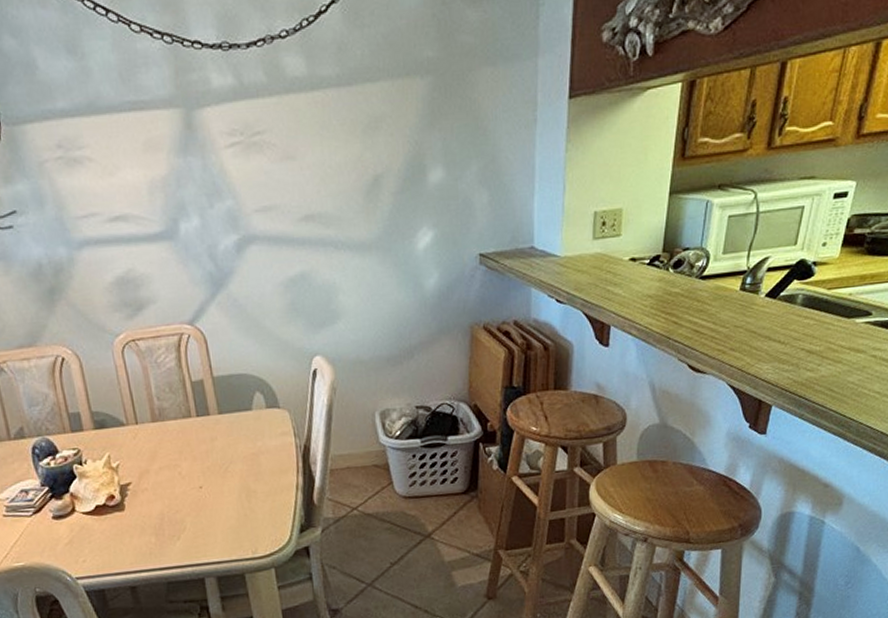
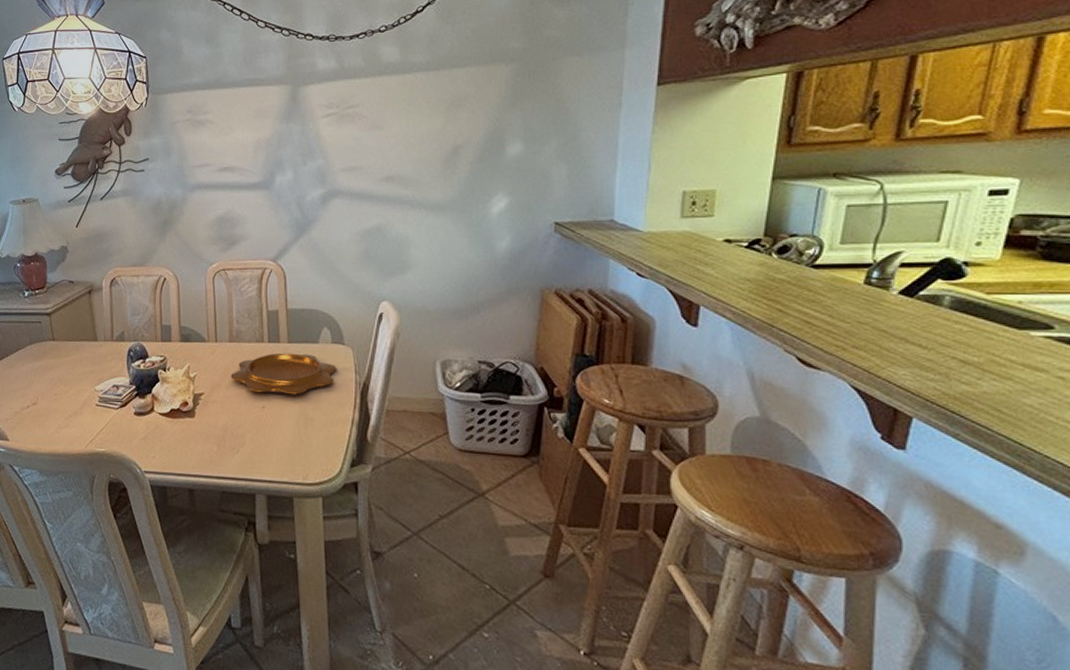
decorative bowl: none [158,423,275,472] -> present [230,353,337,395]

